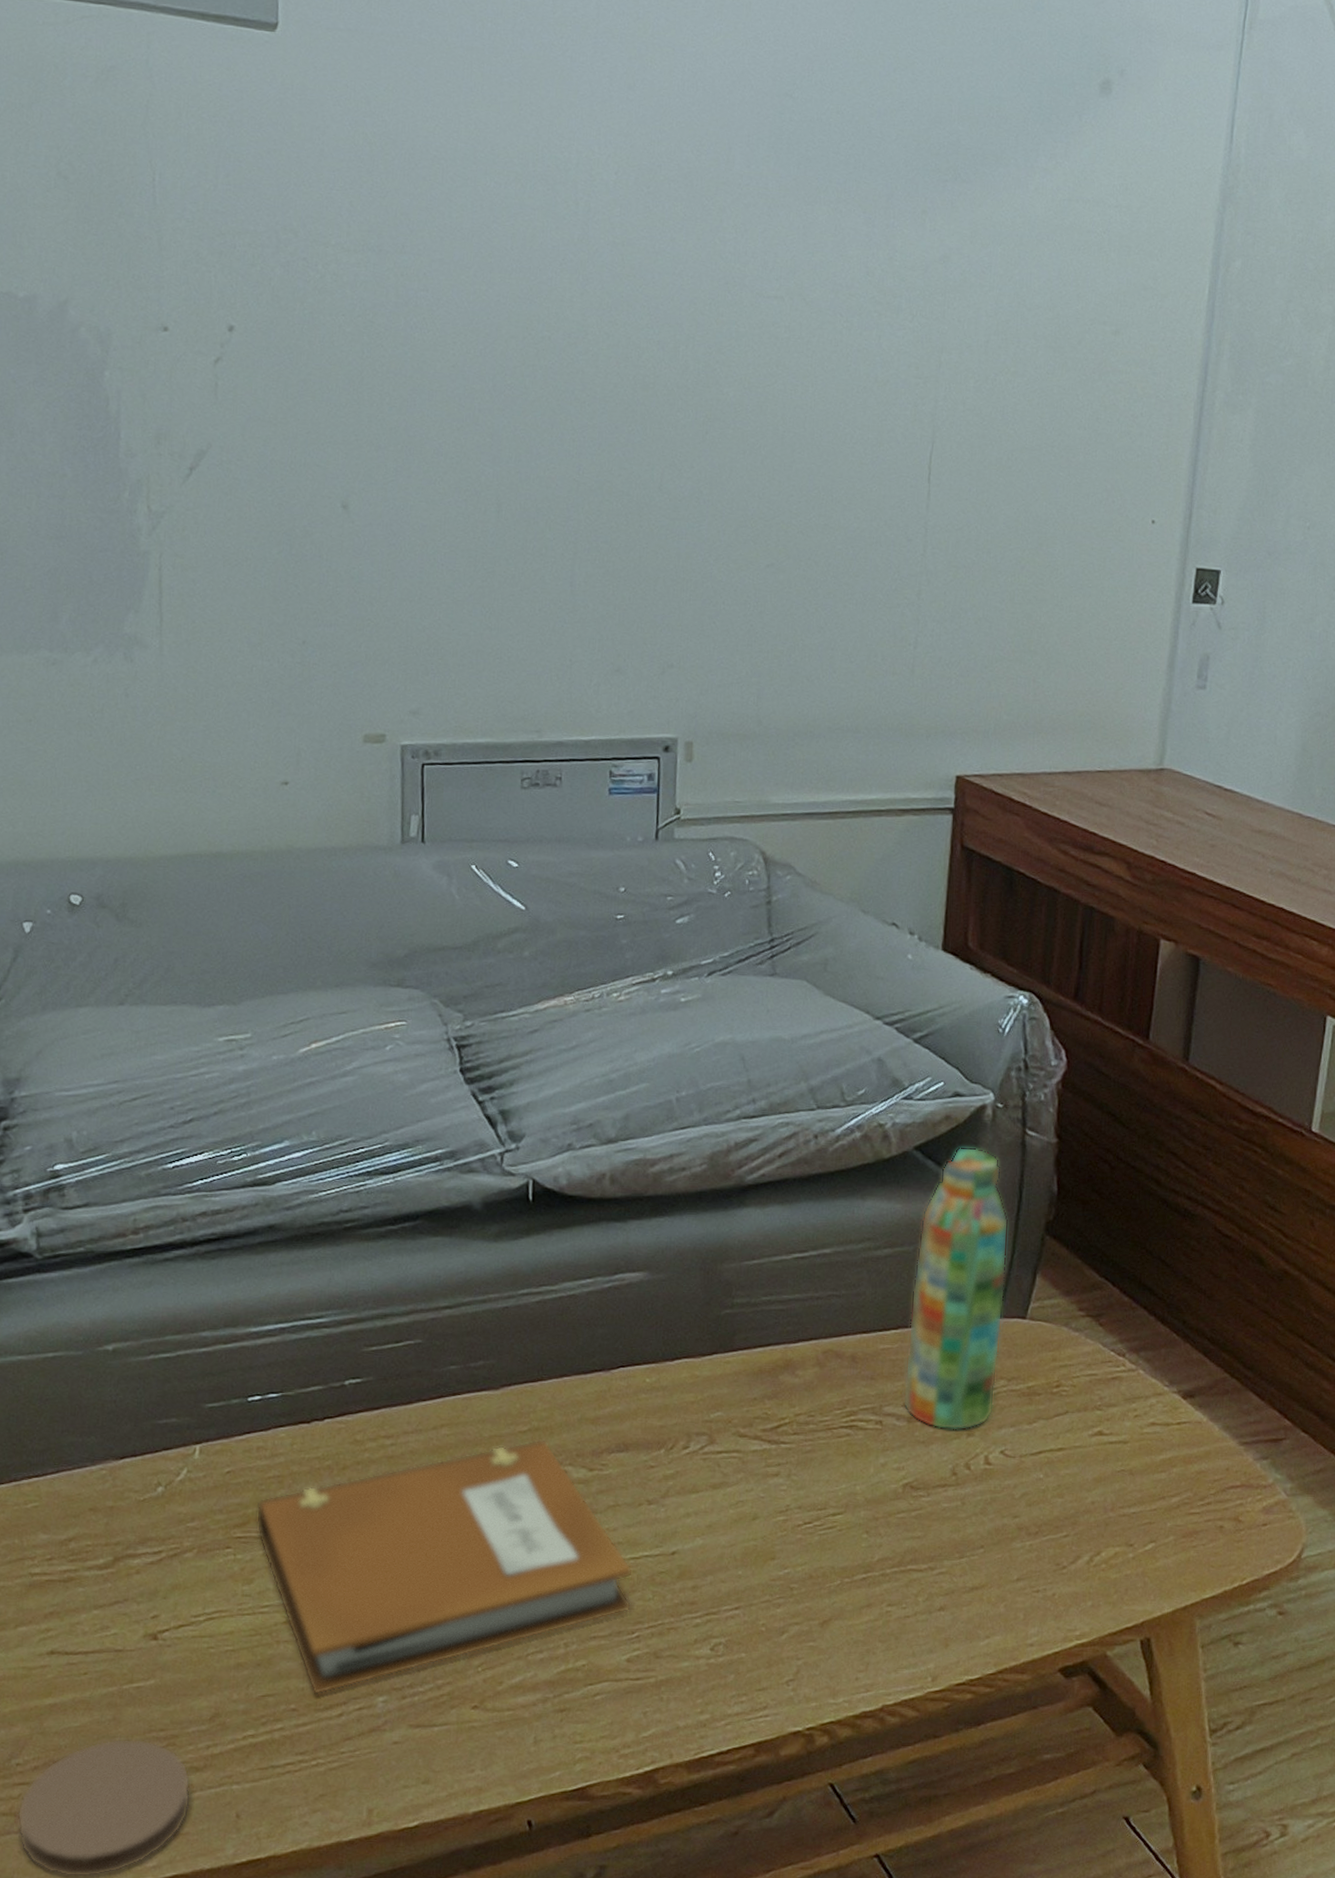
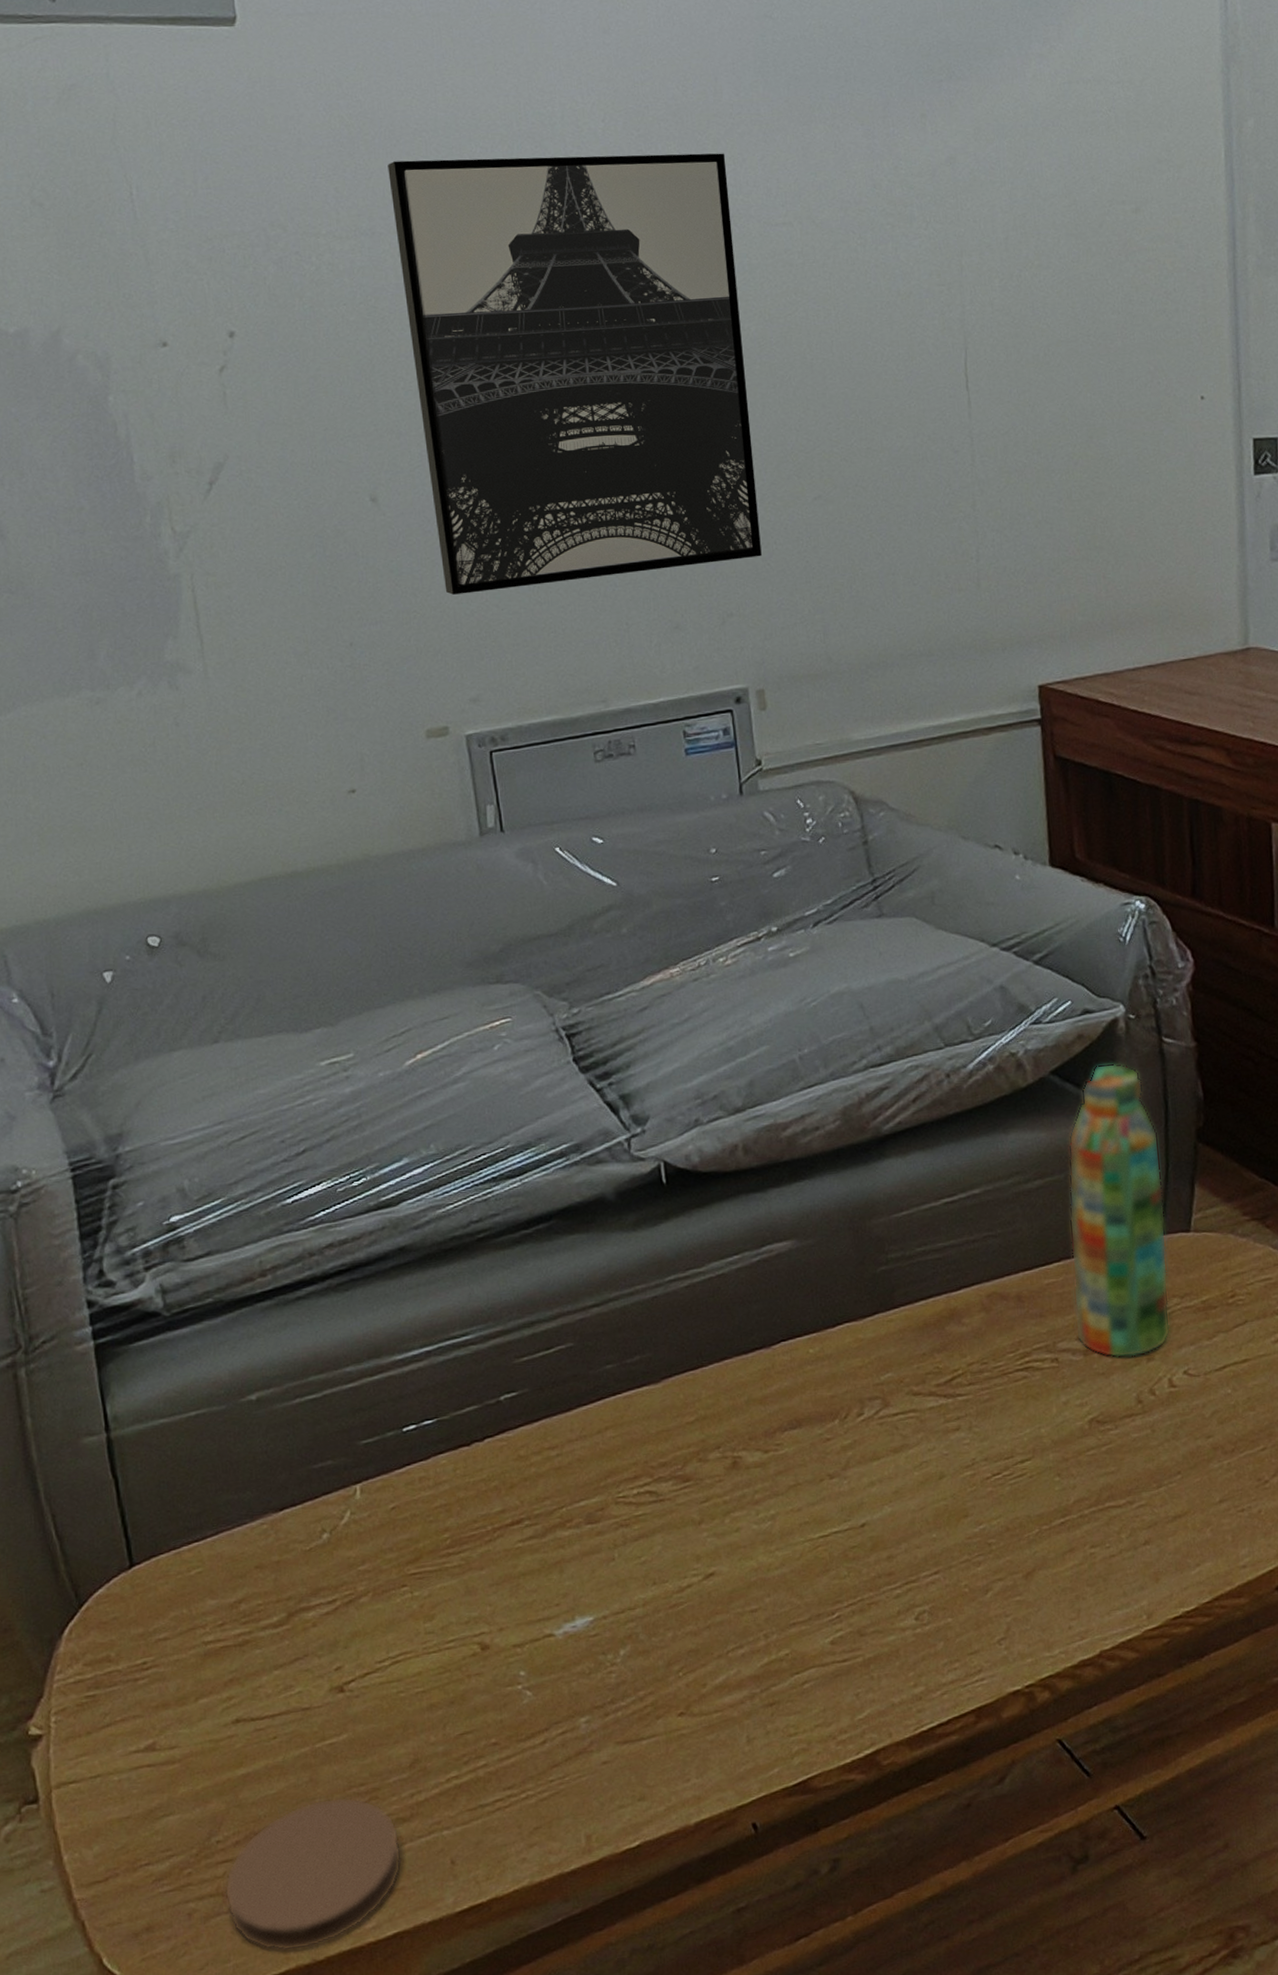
notebook: present [255,1438,634,1695] -> none [426,1426,828,1726]
wall art: none [401,184,729,614] -> present [387,153,762,595]

